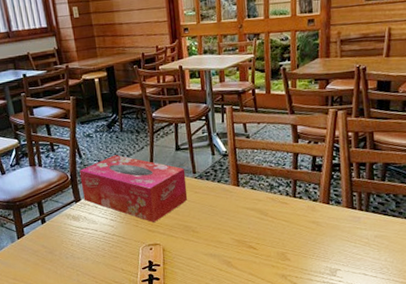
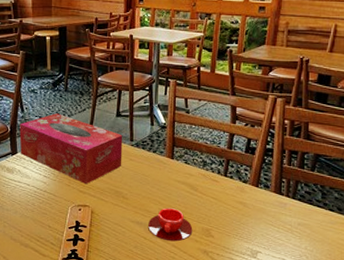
teacup: none [222,236,268,270] -> present [148,208,193,242]

